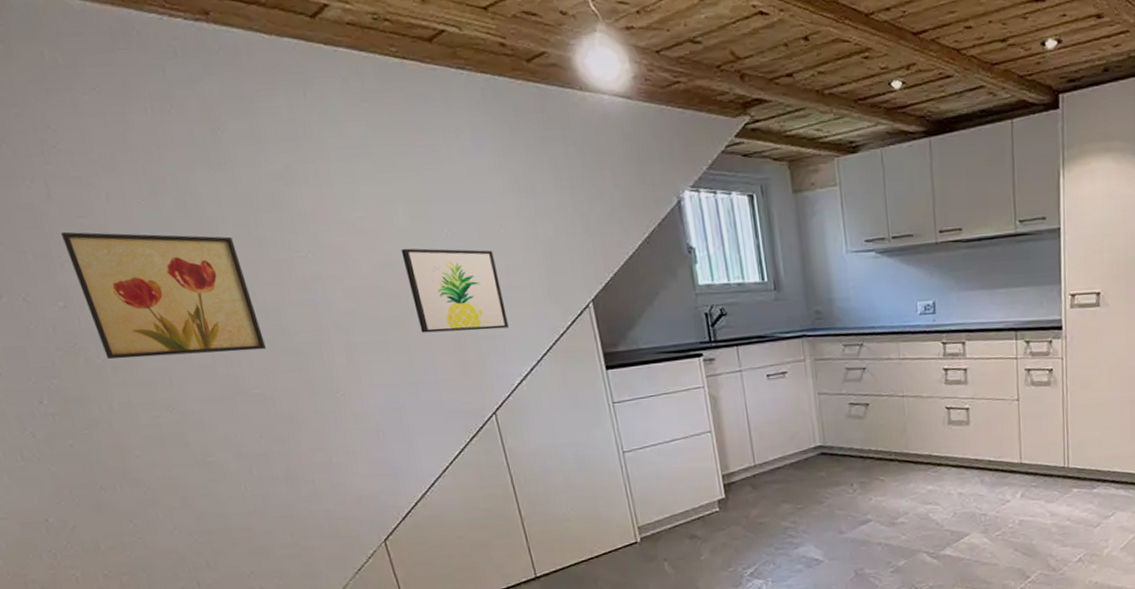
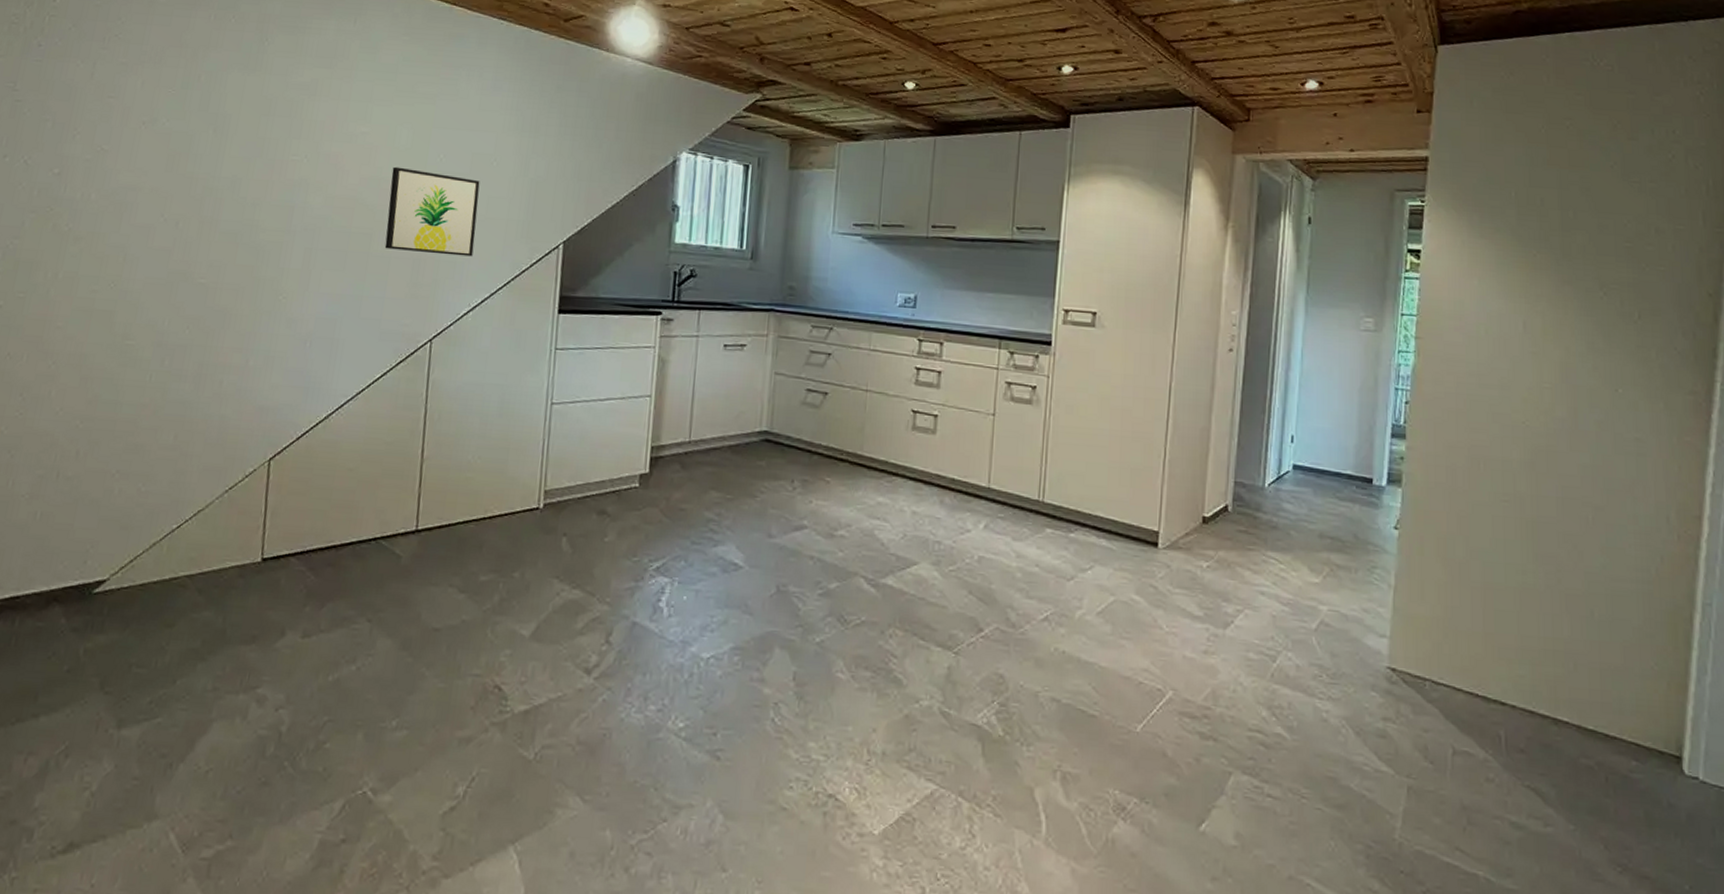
wall art: present [60,231,266,360] -> none [74,107,240,242]

